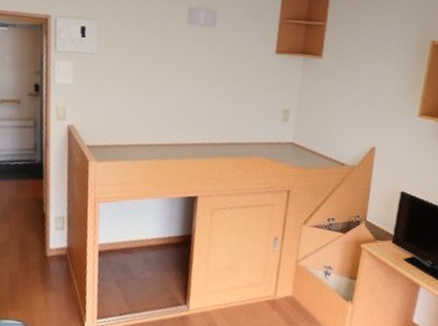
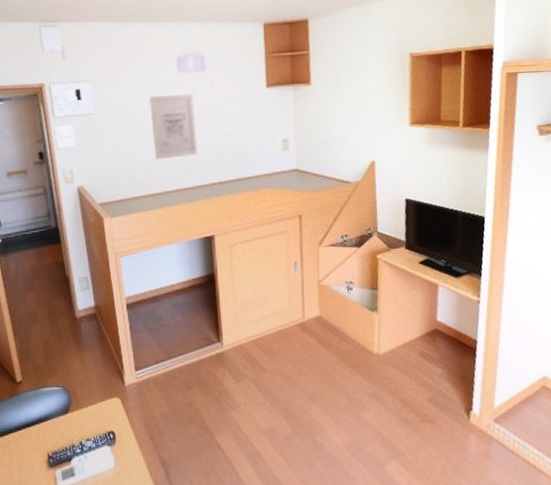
wall art: none [150,45,199,112] -> present [150,94,198,160]

